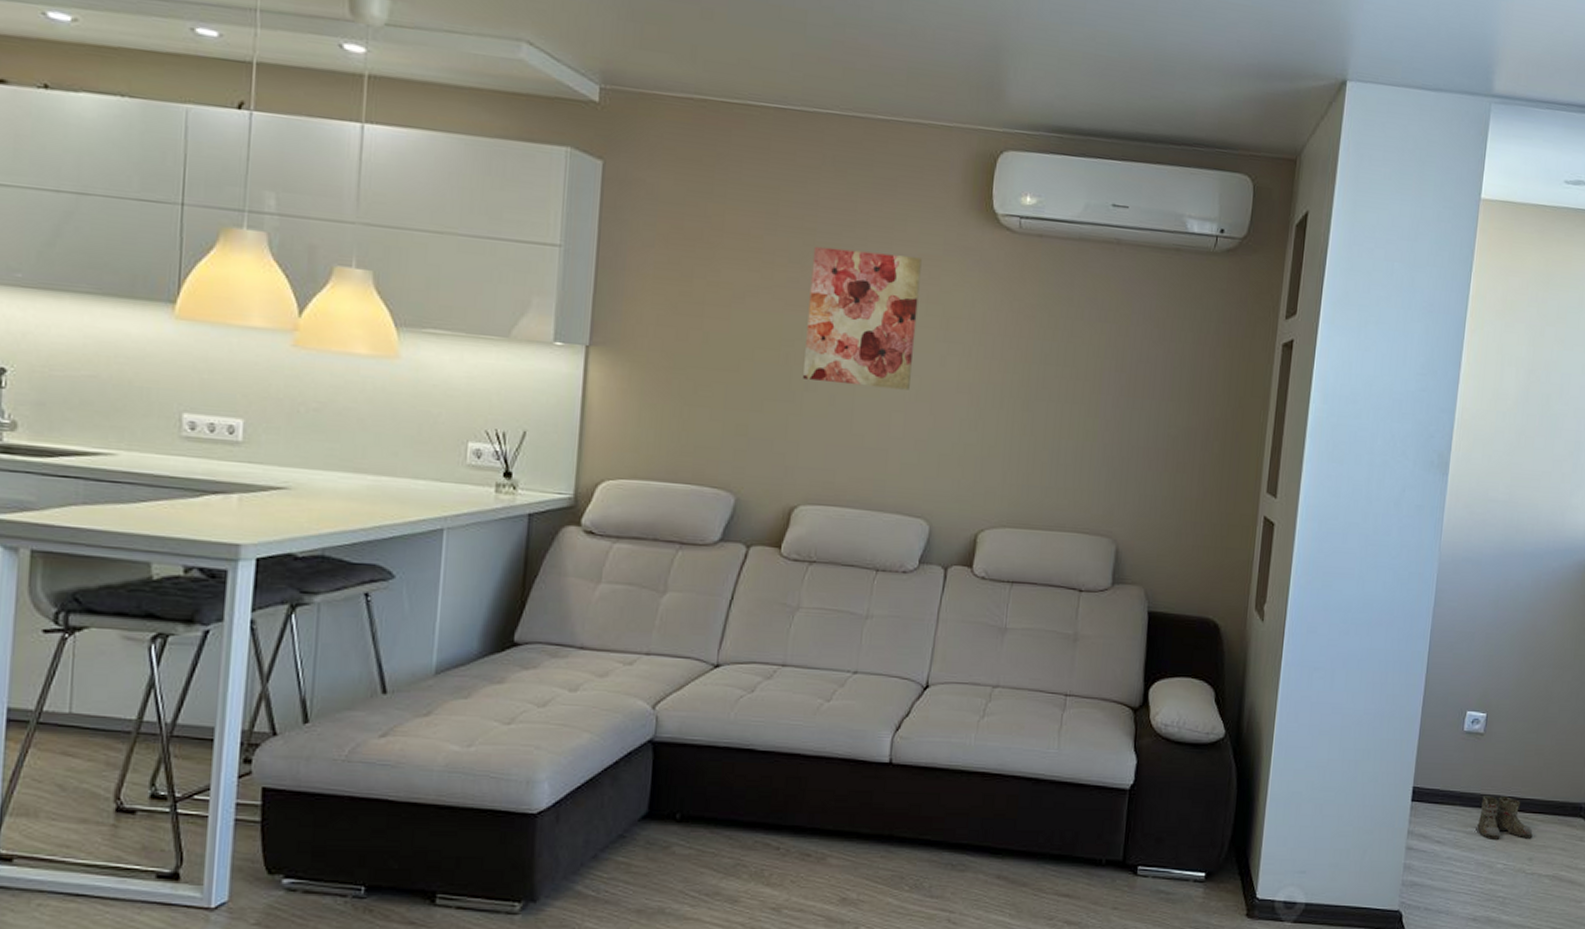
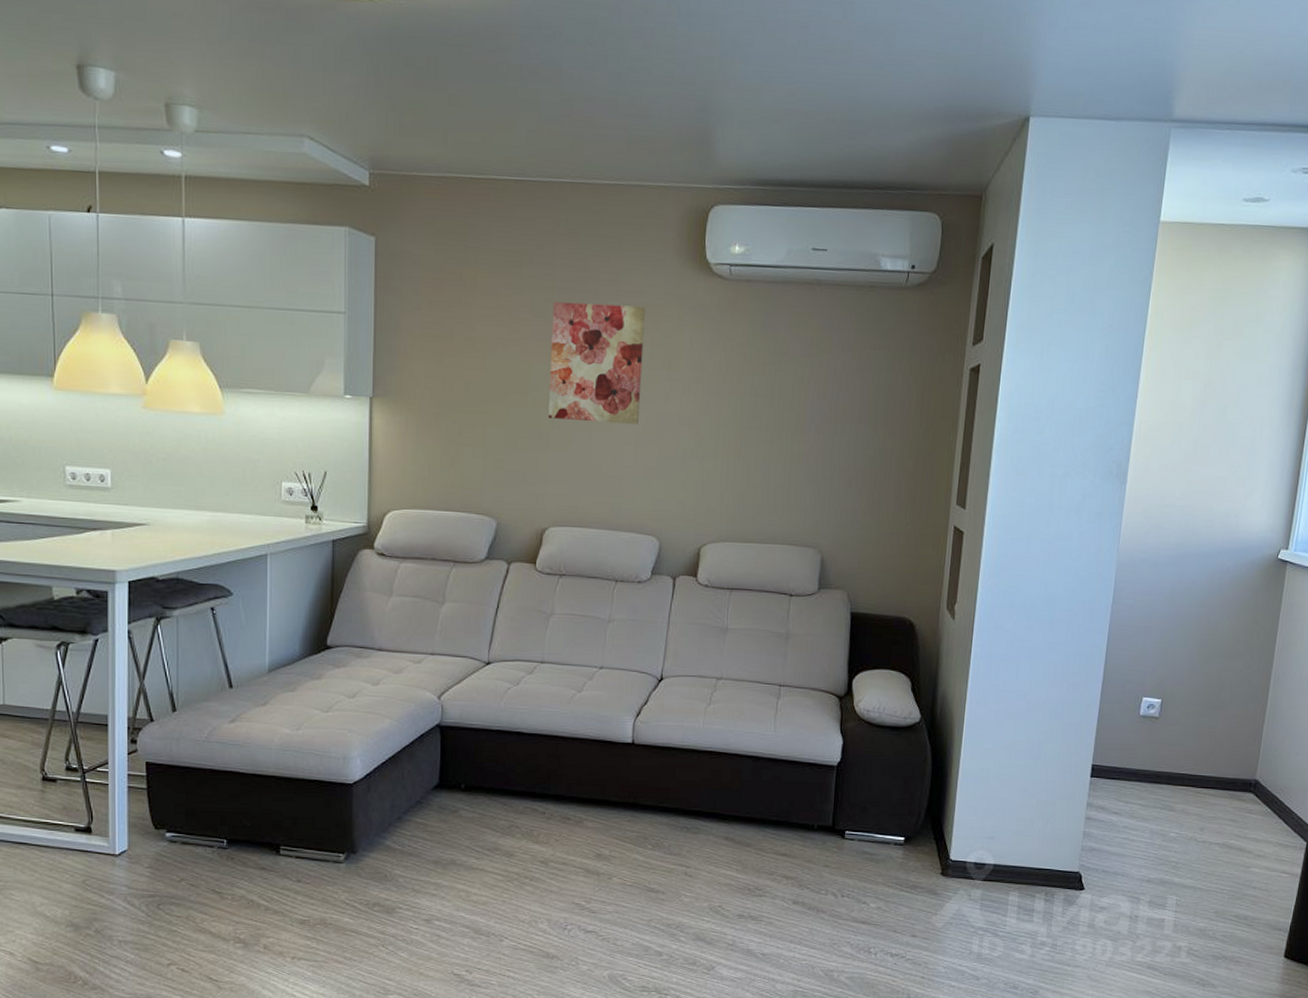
boots: present [1475,796,1533,840] -> none [1150,773,1205,811]

